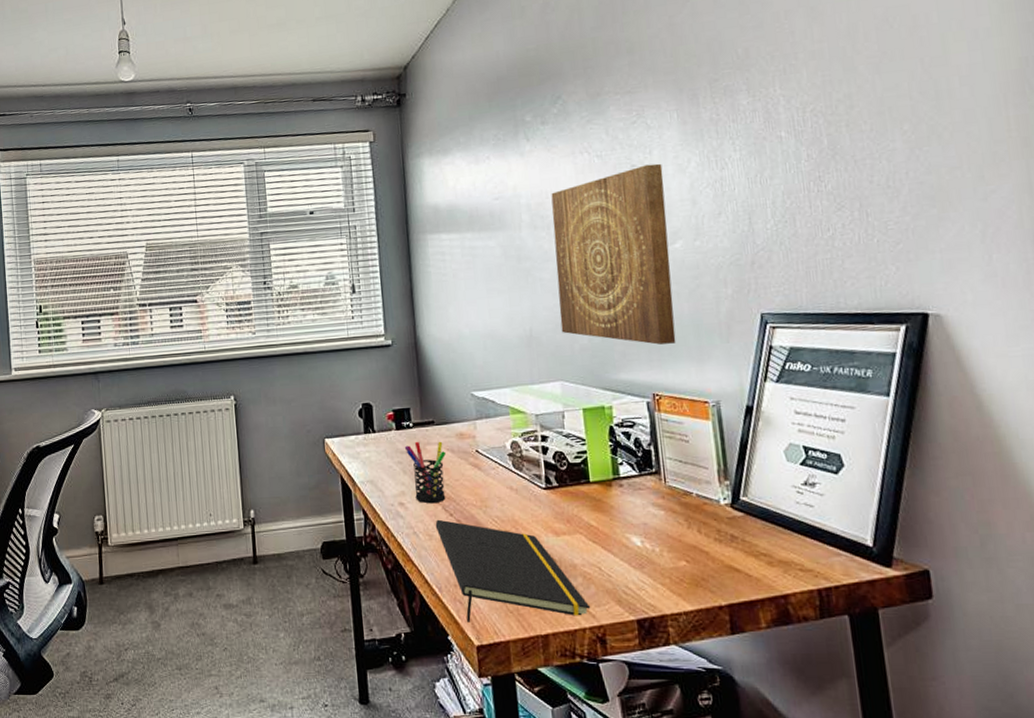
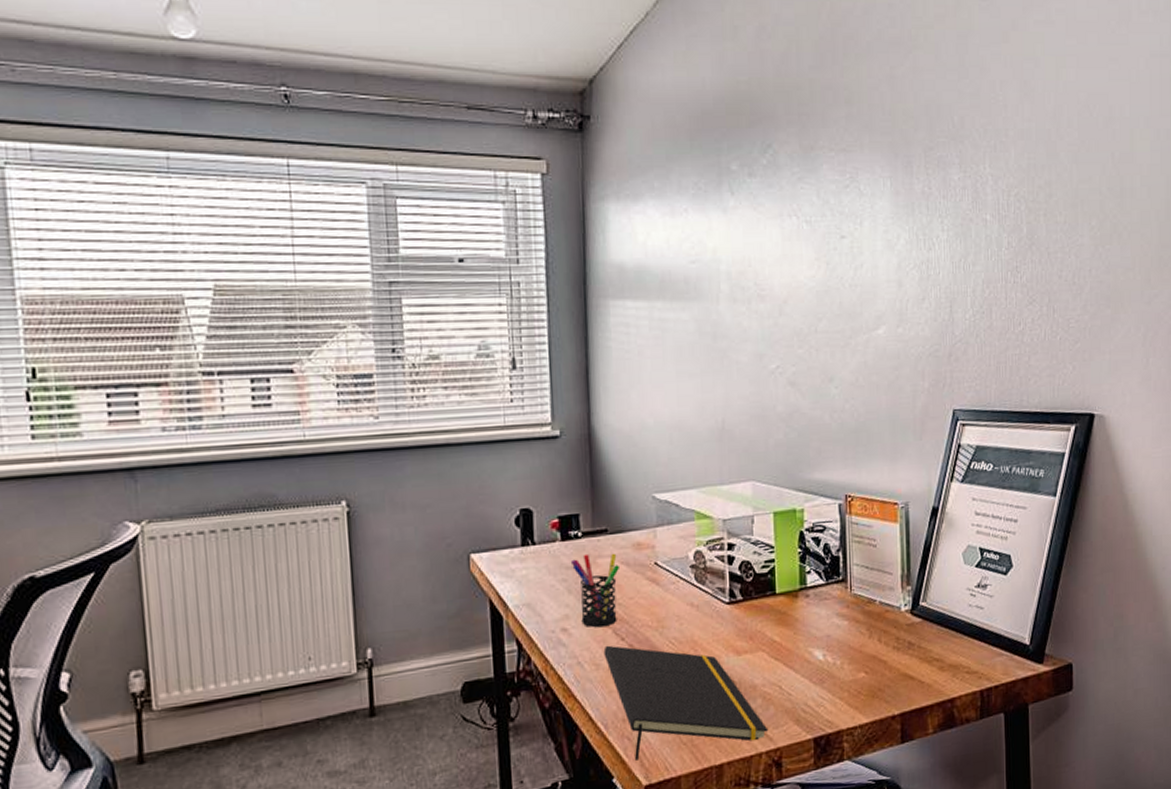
wall art: present [551,163,676,345] -> none [754,237,872,441]

